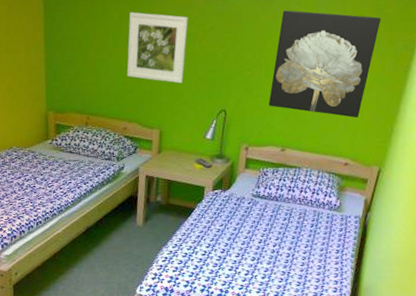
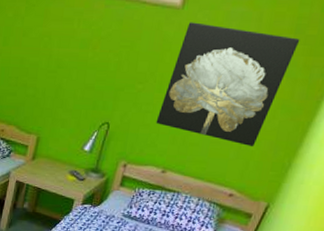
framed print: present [127,12,188,84] -> none [12,10,85,90]

